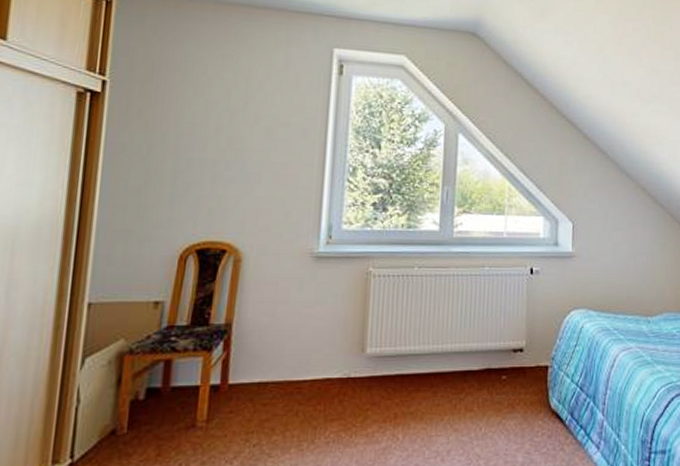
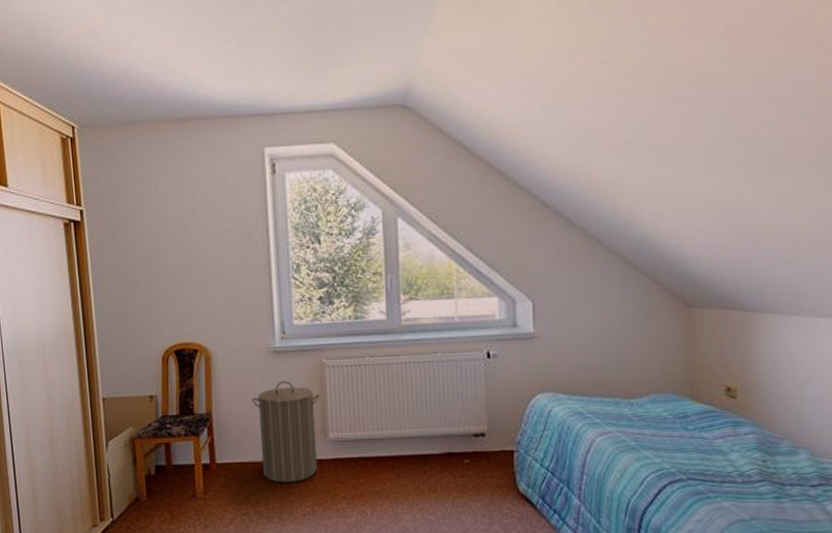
laundry hamper: none [283,289,362,406] -> present [251,380,320,483]

